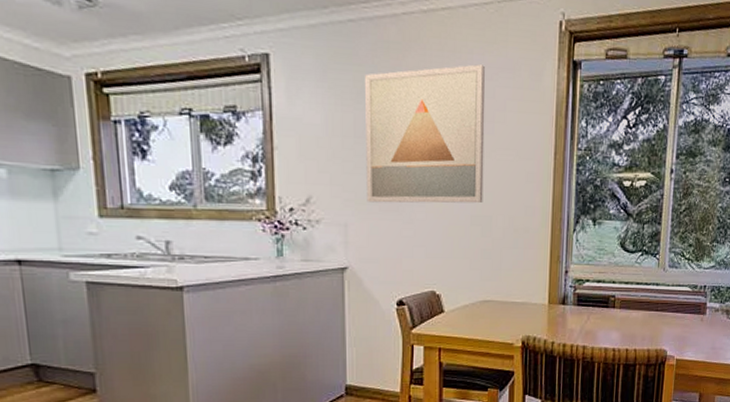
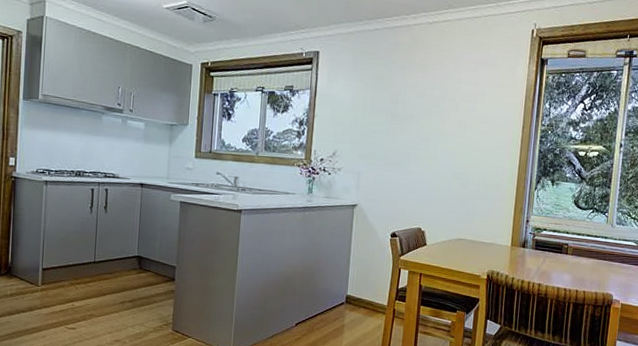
wall art: present [365,64,486,204] -> none [376,60,472,163]

